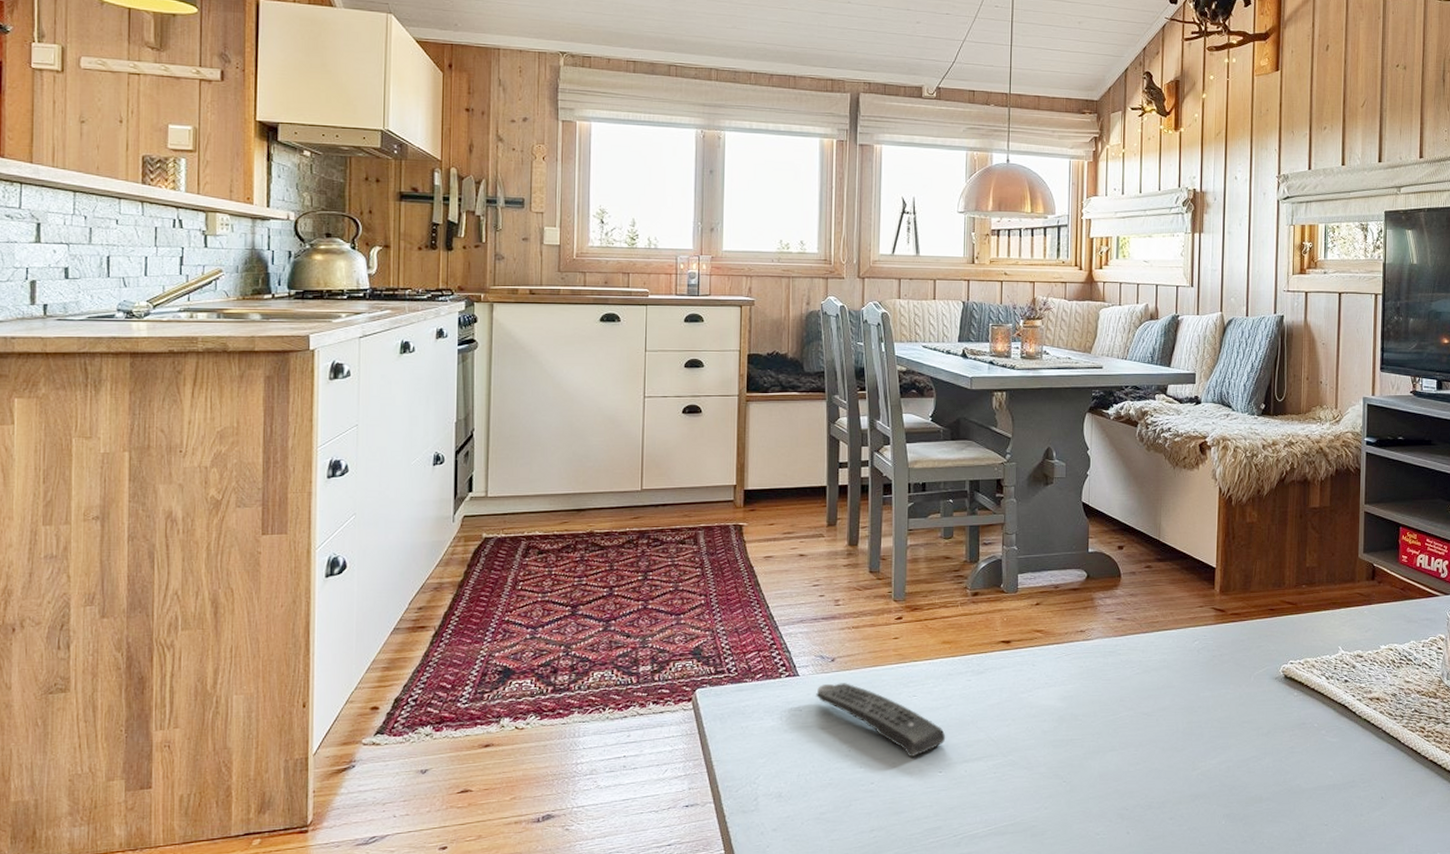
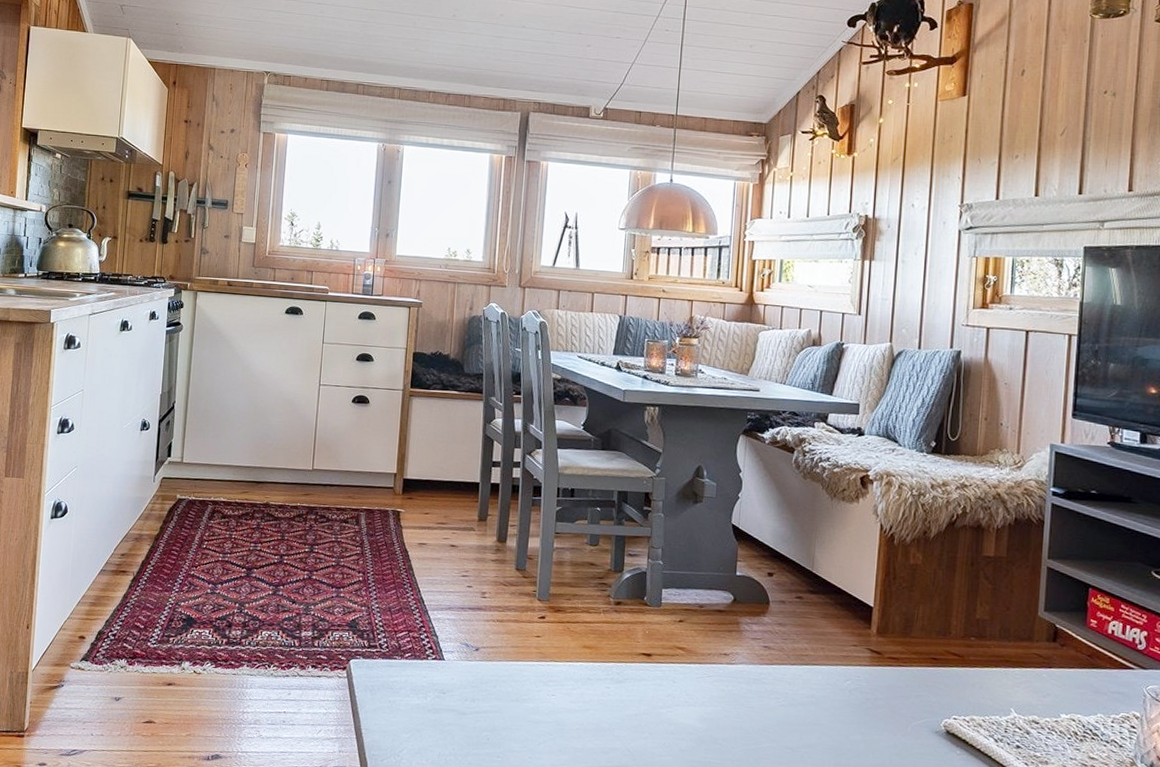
remote control: present [816,683,946,758] -> none [459,671,582,755]

